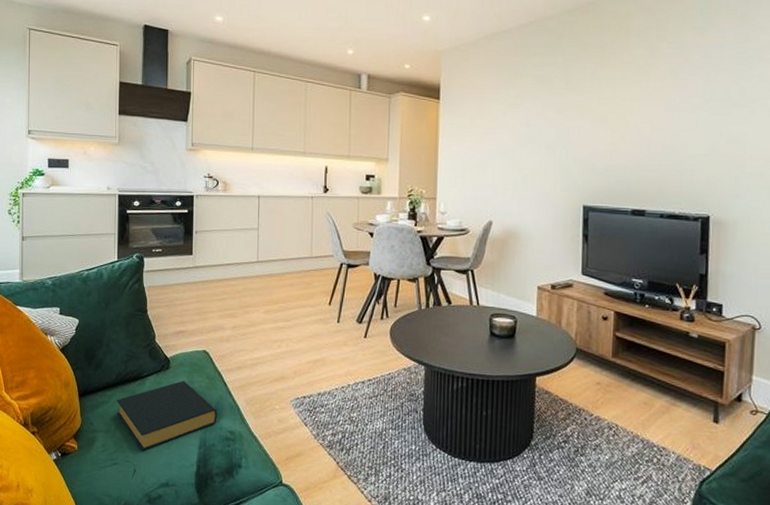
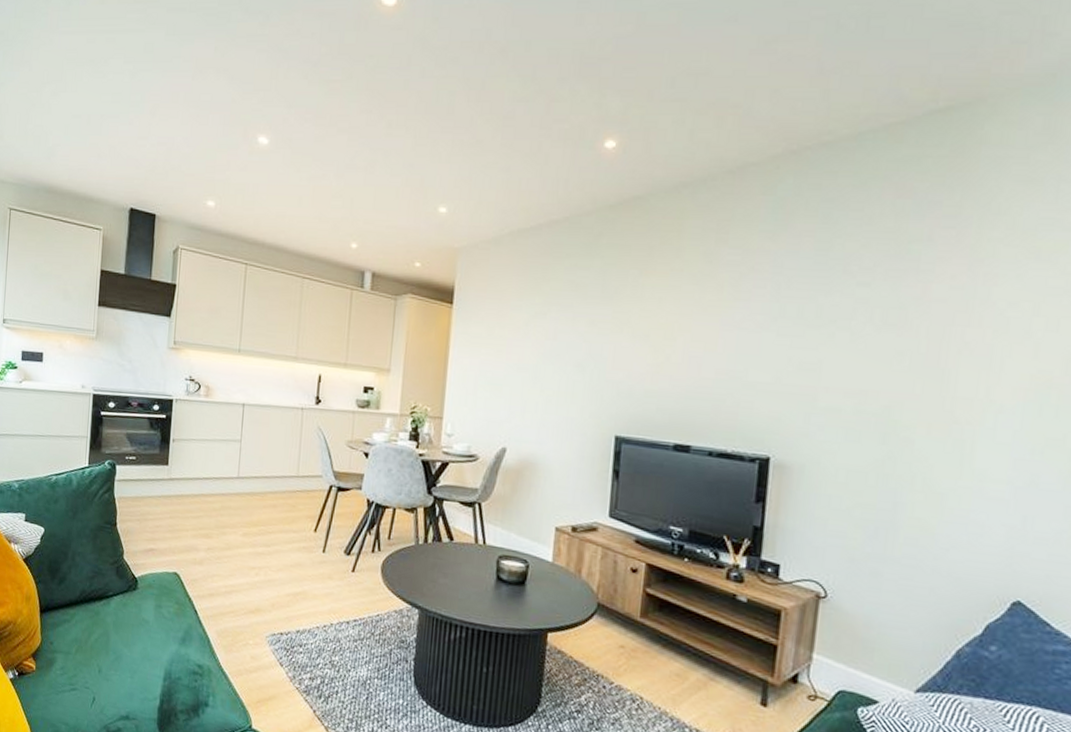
hardback book: present [116,381,217,451] -> none [78,604,185,678]

